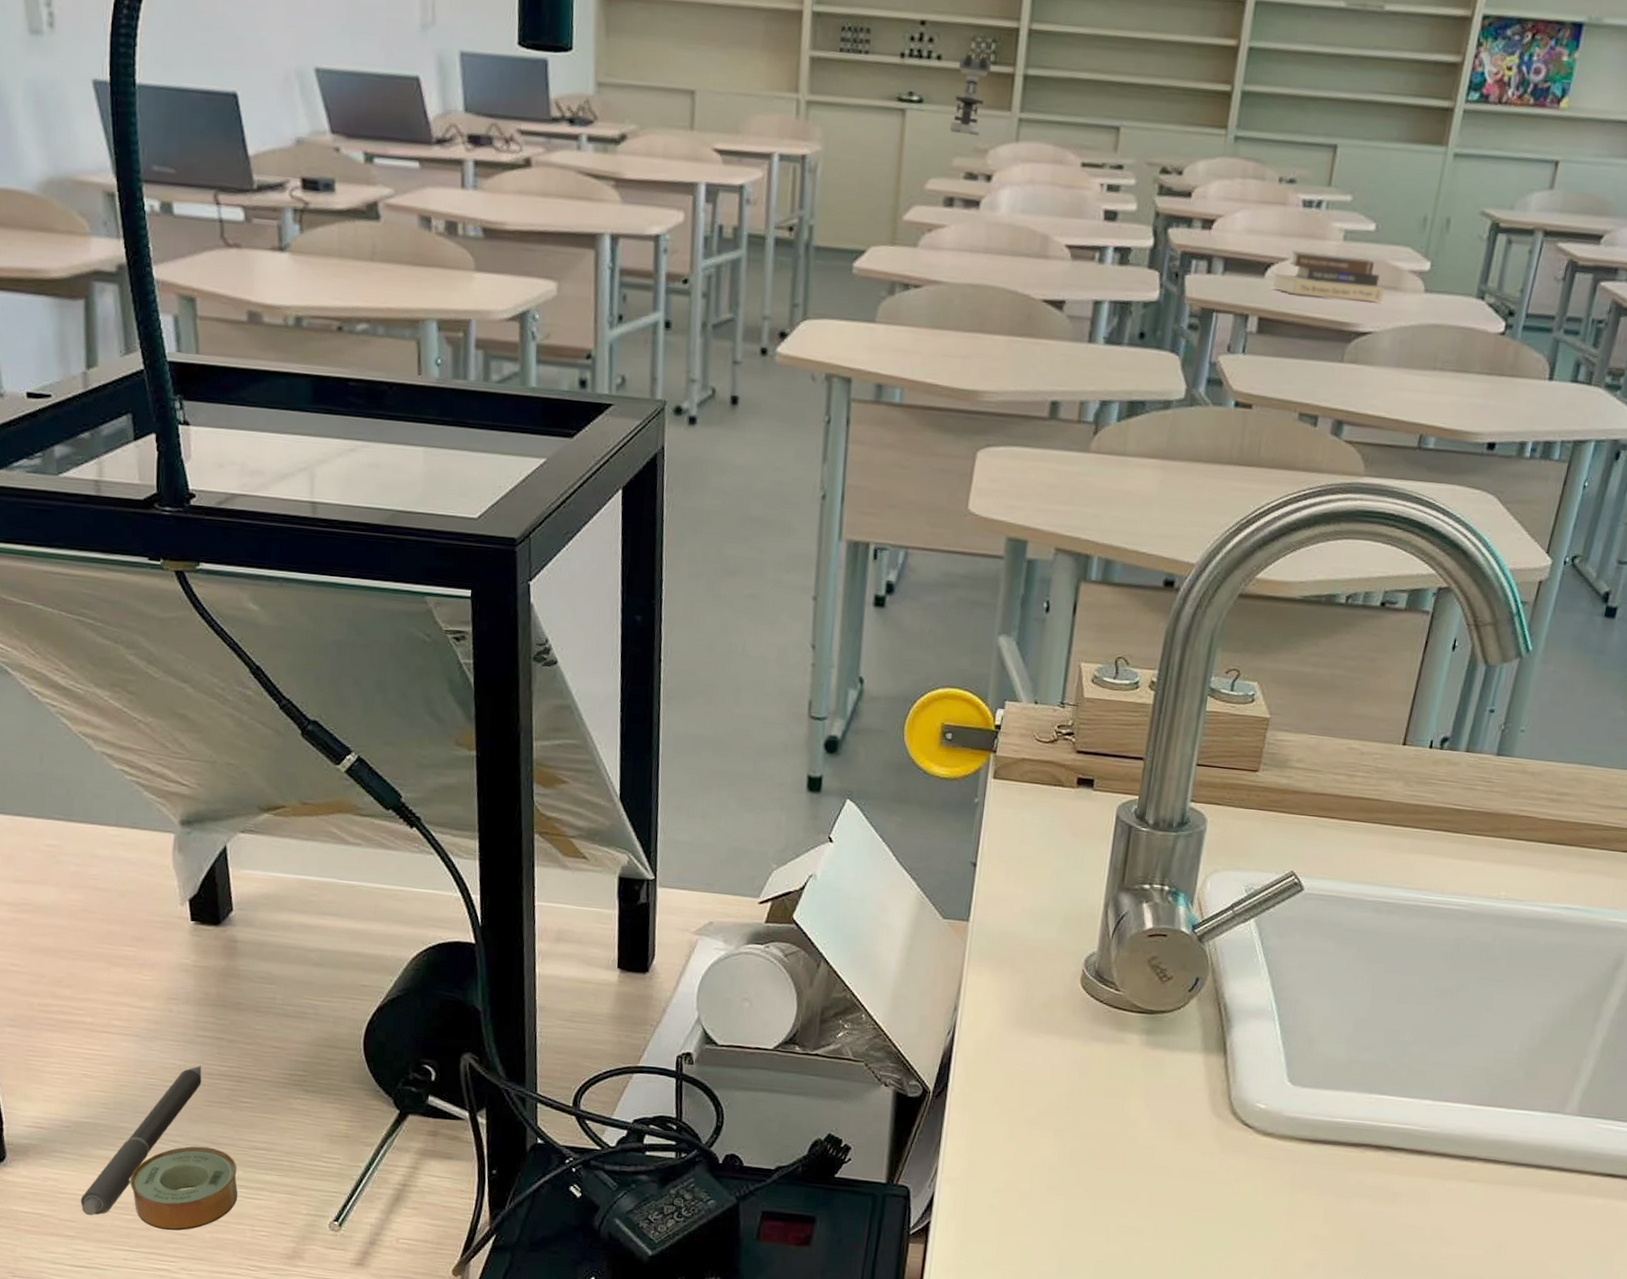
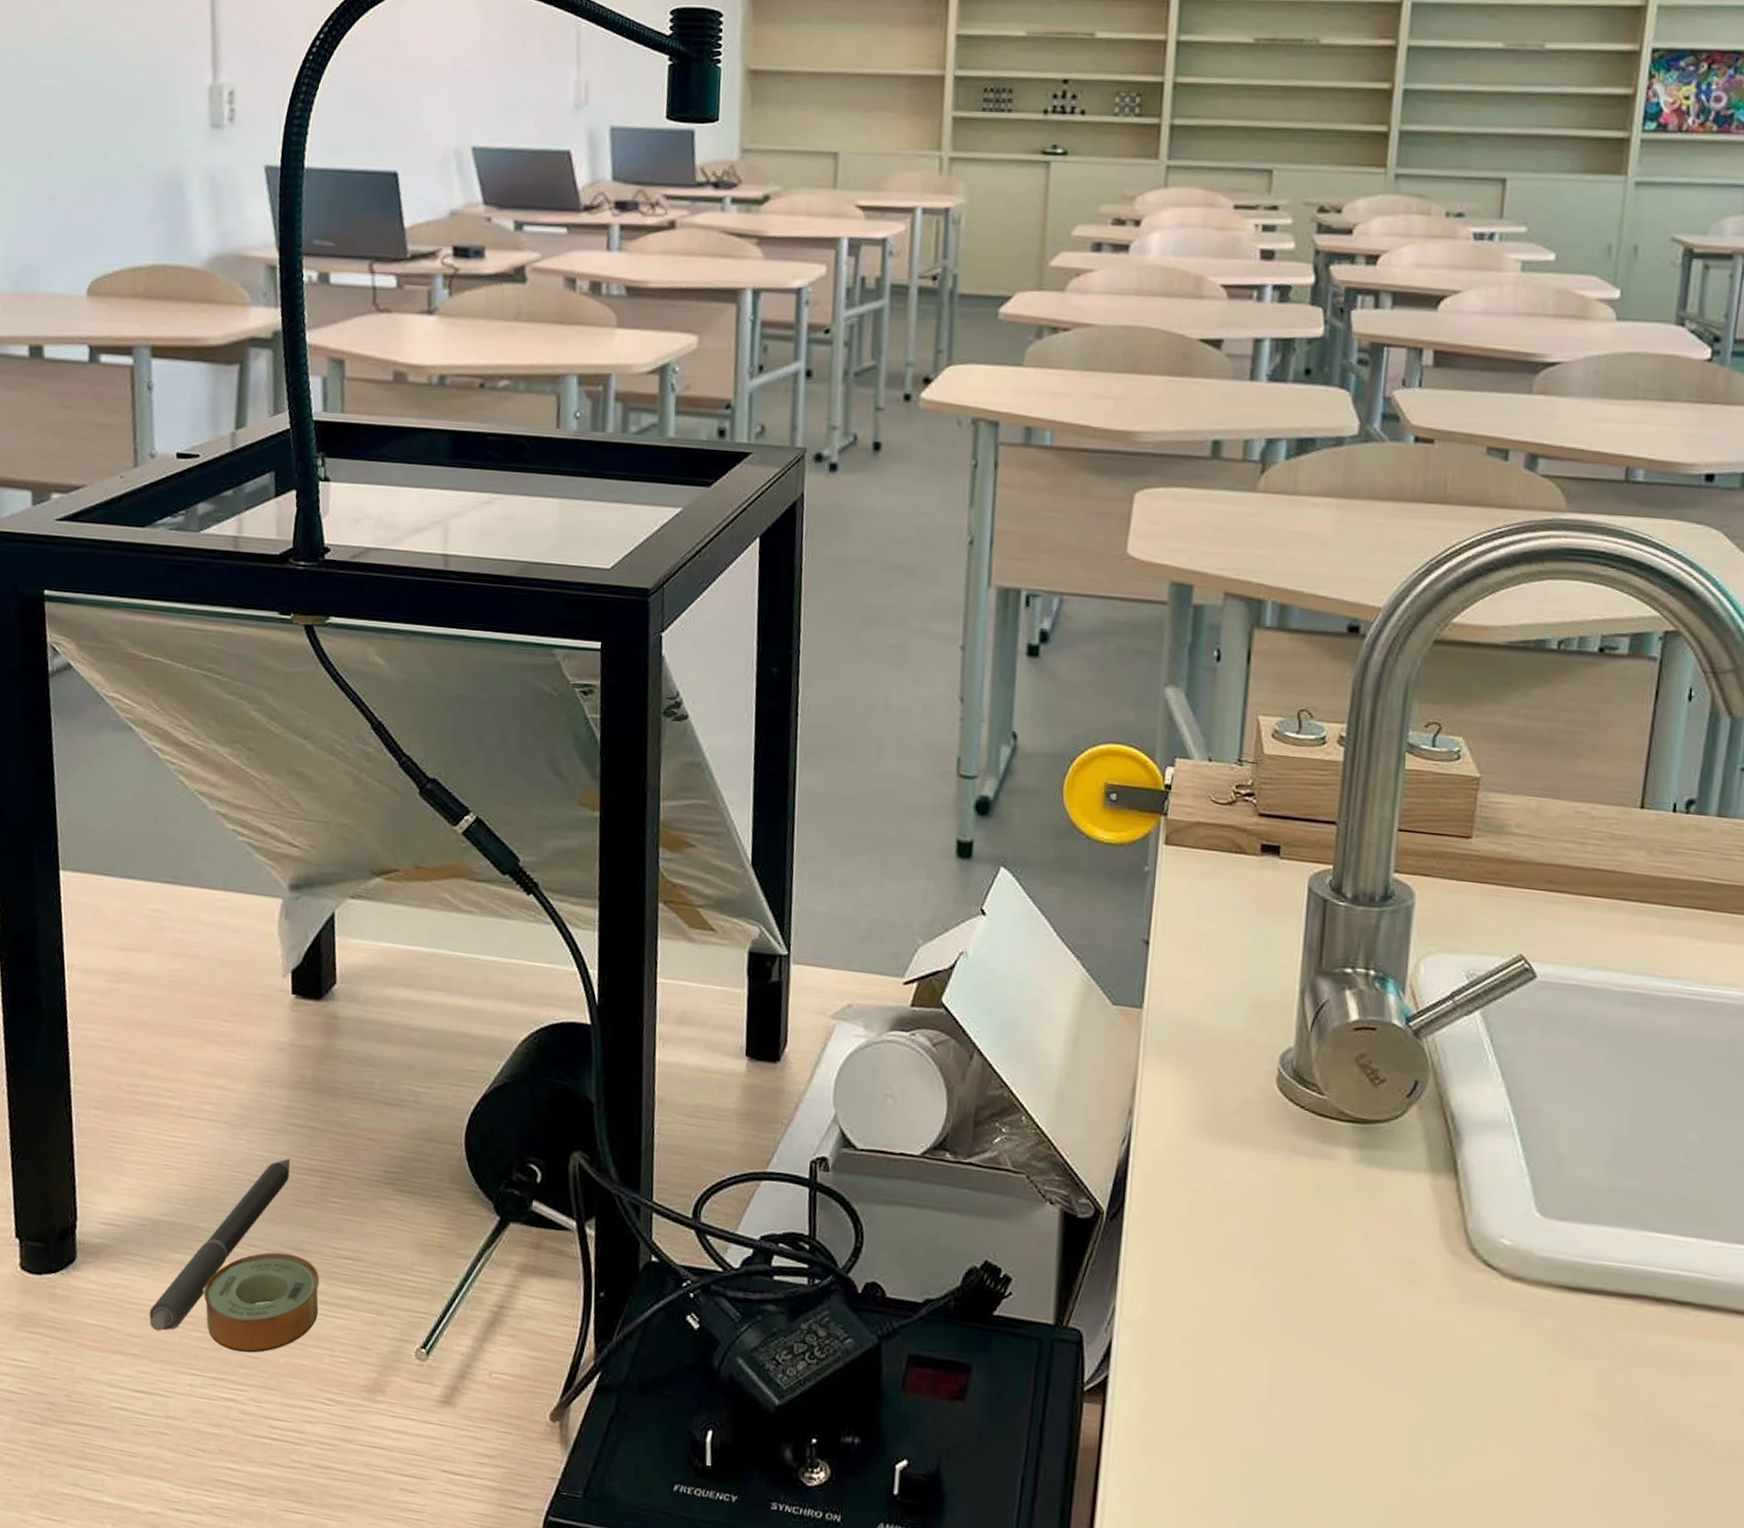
microscope: present [949,50,992,136] -> none [1095,105,1137,184]
books: present [1271,250,1384,303] -> none [1445,282,1571,333]

